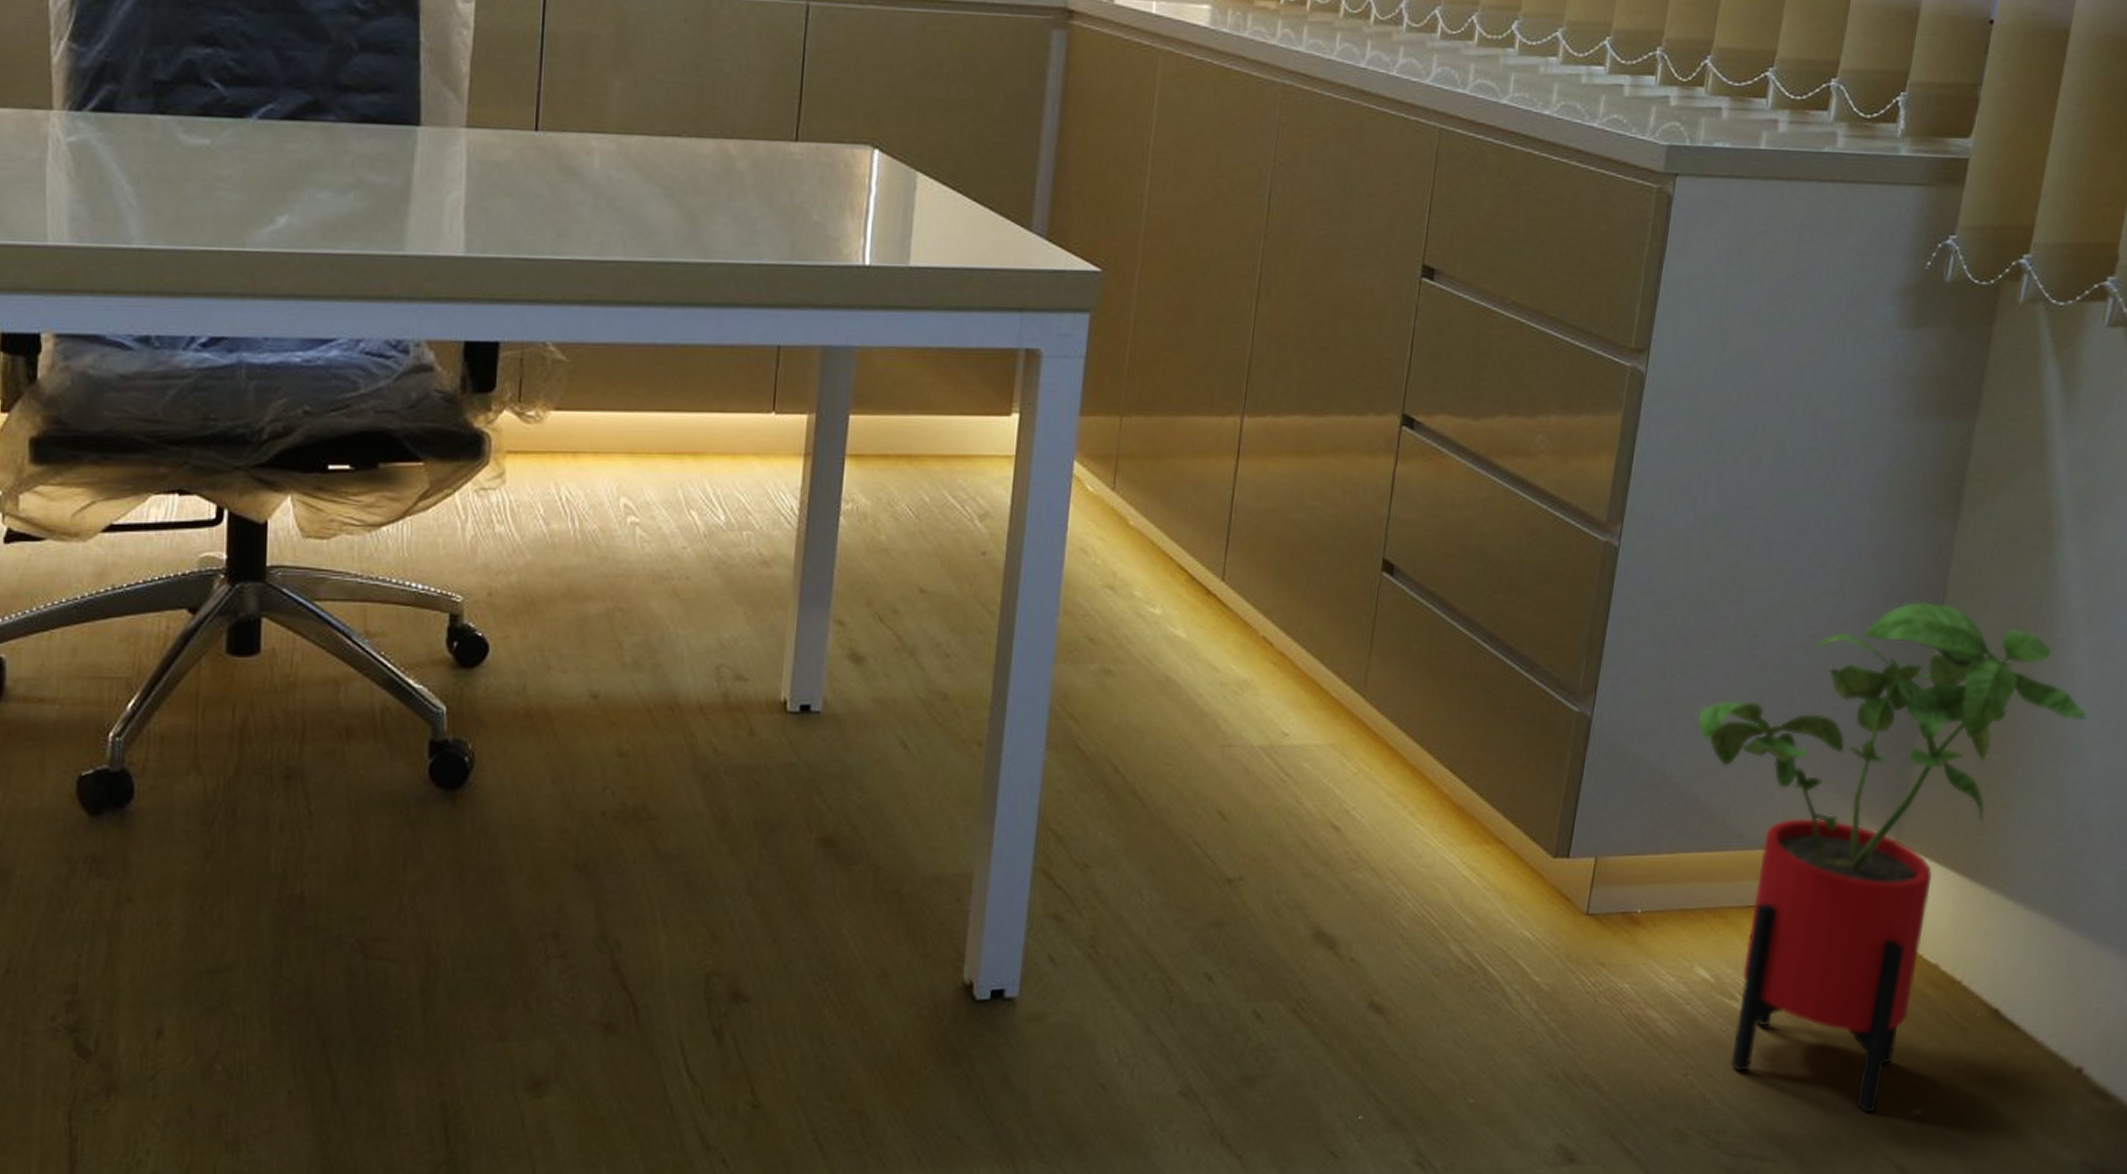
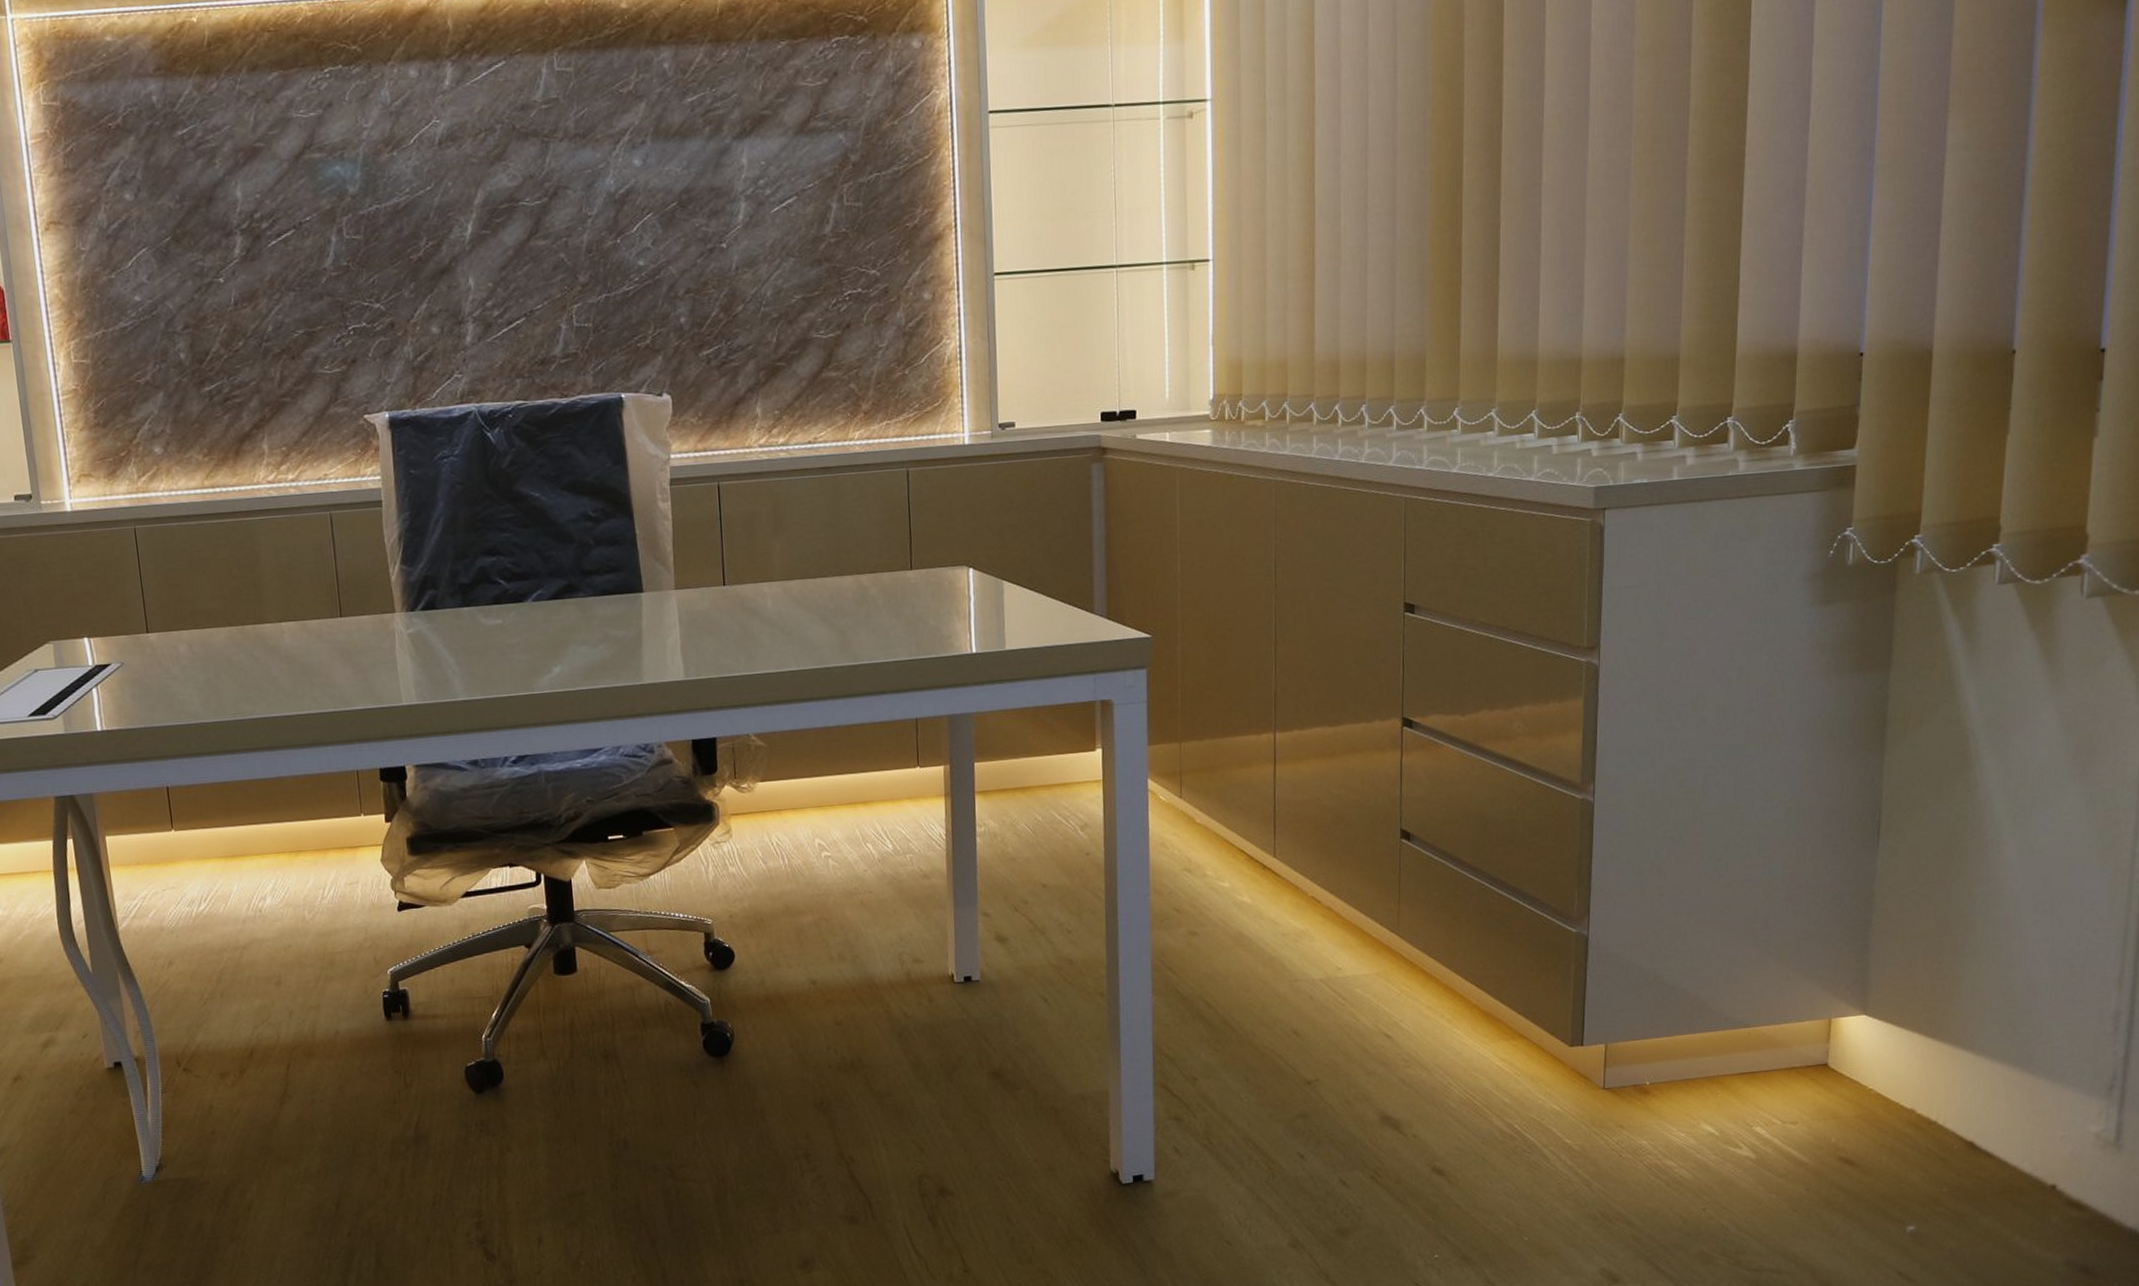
house plant: present [1697,602,2087,1113] -> none [1678,820,2021,1232]

